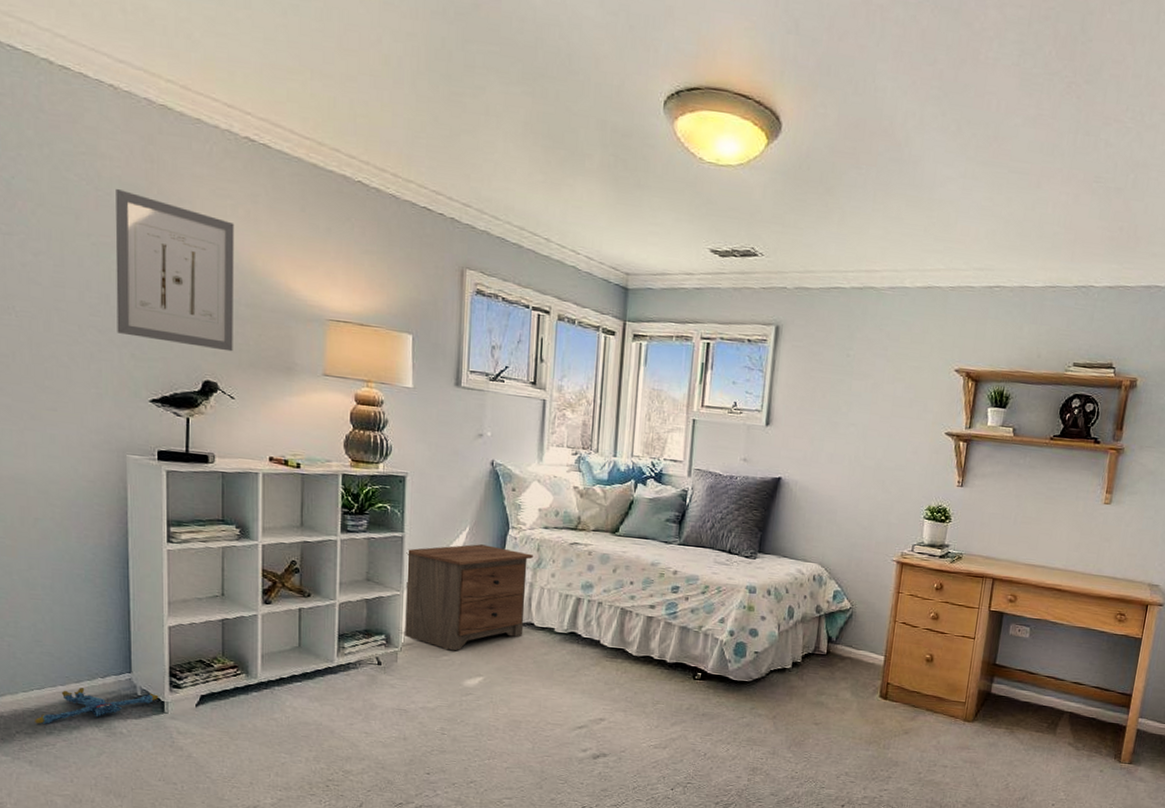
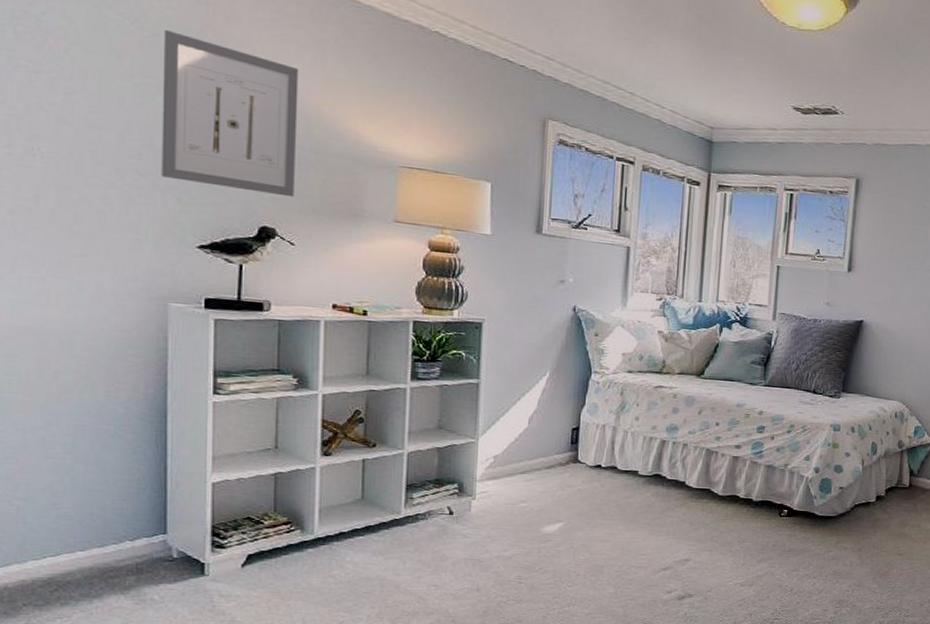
plush toy: present [35,687,159,724] -> none [47,552,199,594]
nightstand: present [405,544,533,651] -> none [479,389,616,498]

